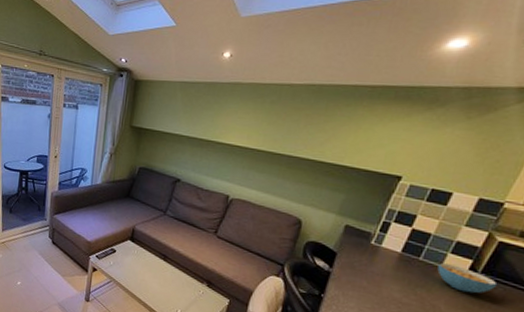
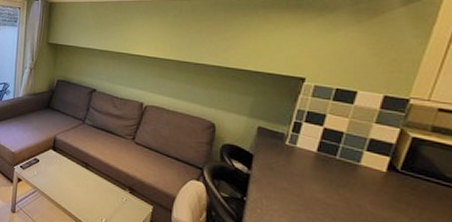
cereal bowl: present [437,263,498,294] -> none [356,161,420,192]

